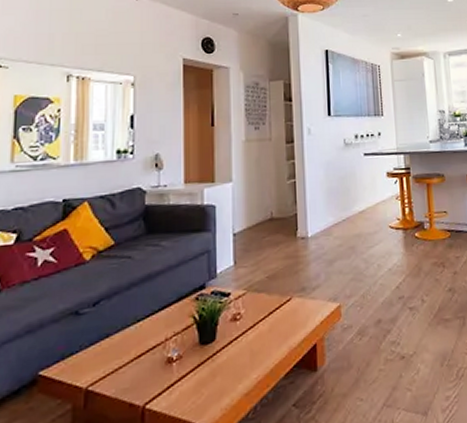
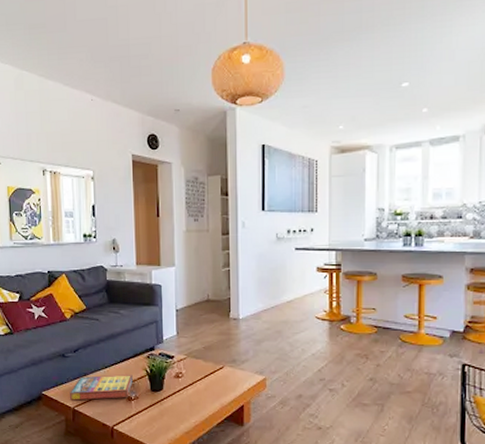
game compilation box: none [81,326,175,378] -> present [69,375,133,401]

